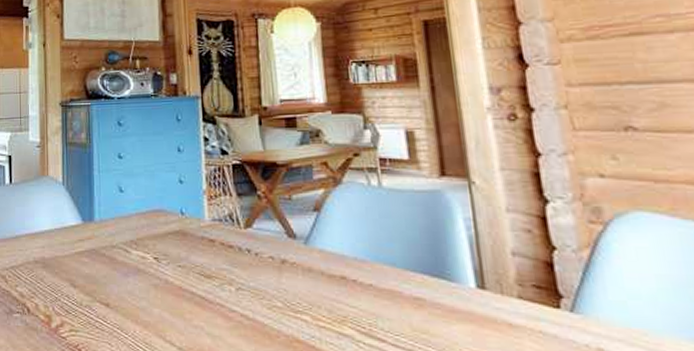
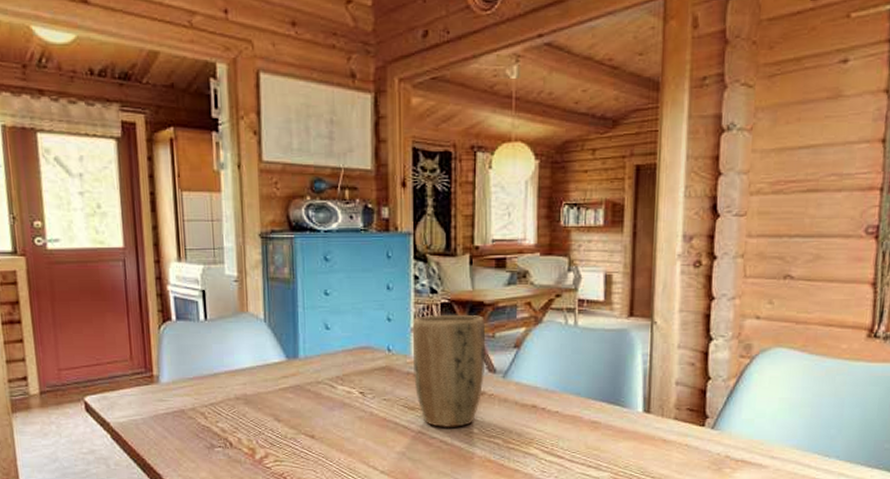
plant pot: none [205,175,285,301] -> present [412,314,486,429]

